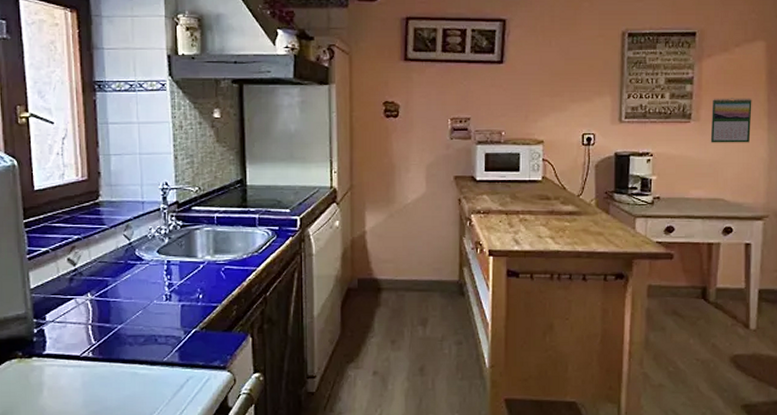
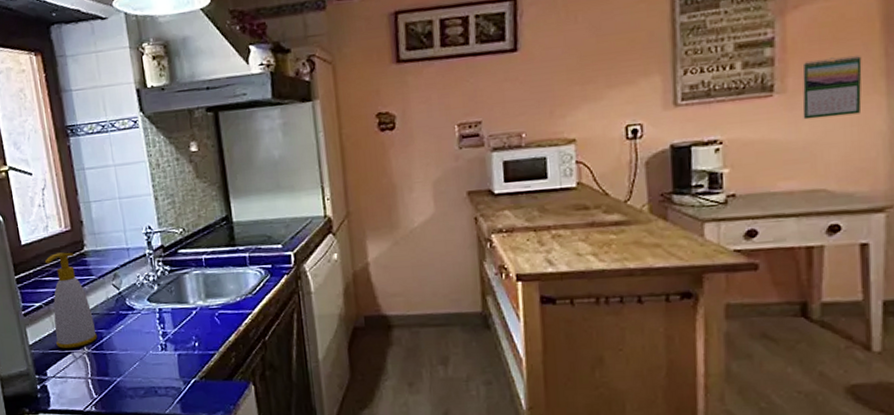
soap bottle: none [56,200,102,294] -> present [44,252,97,349]

